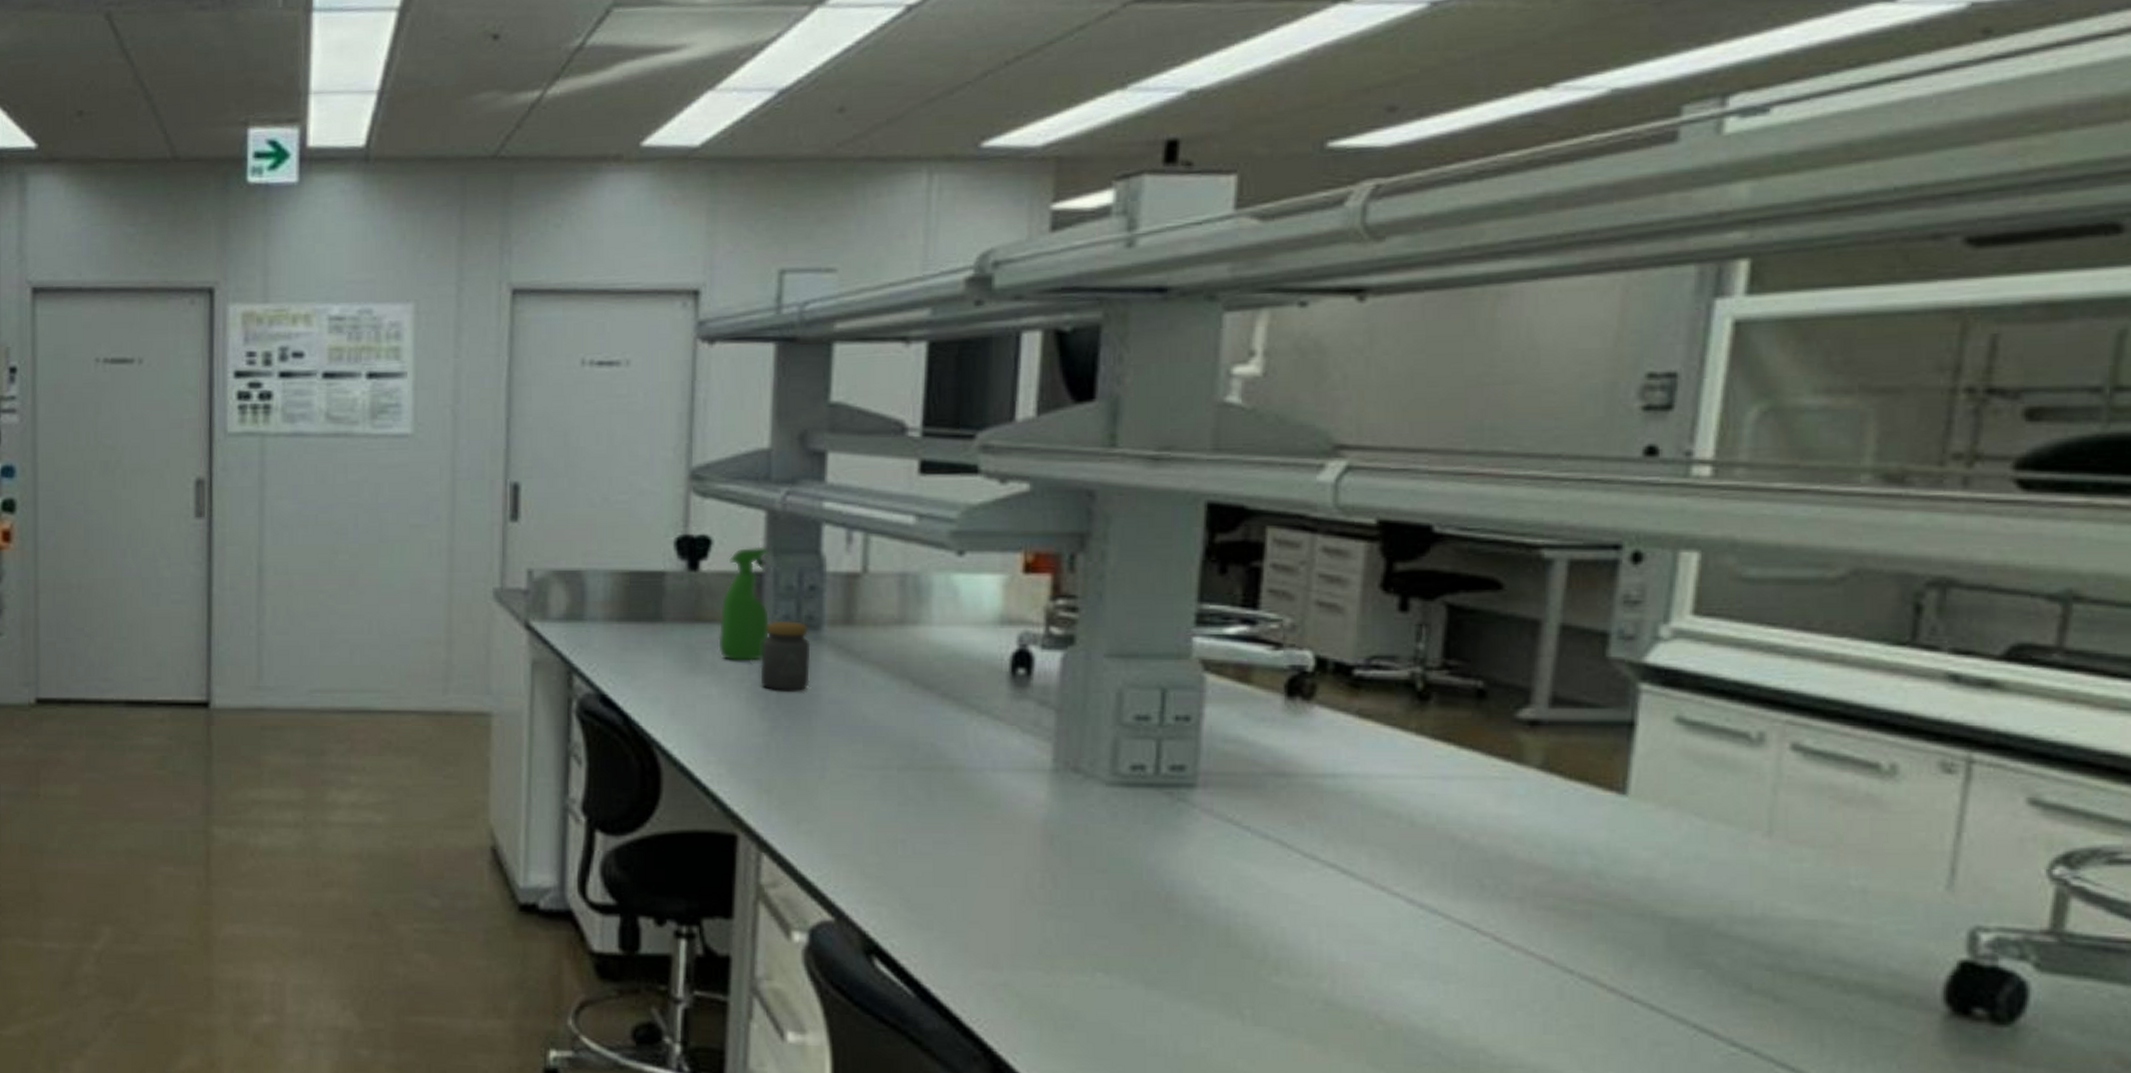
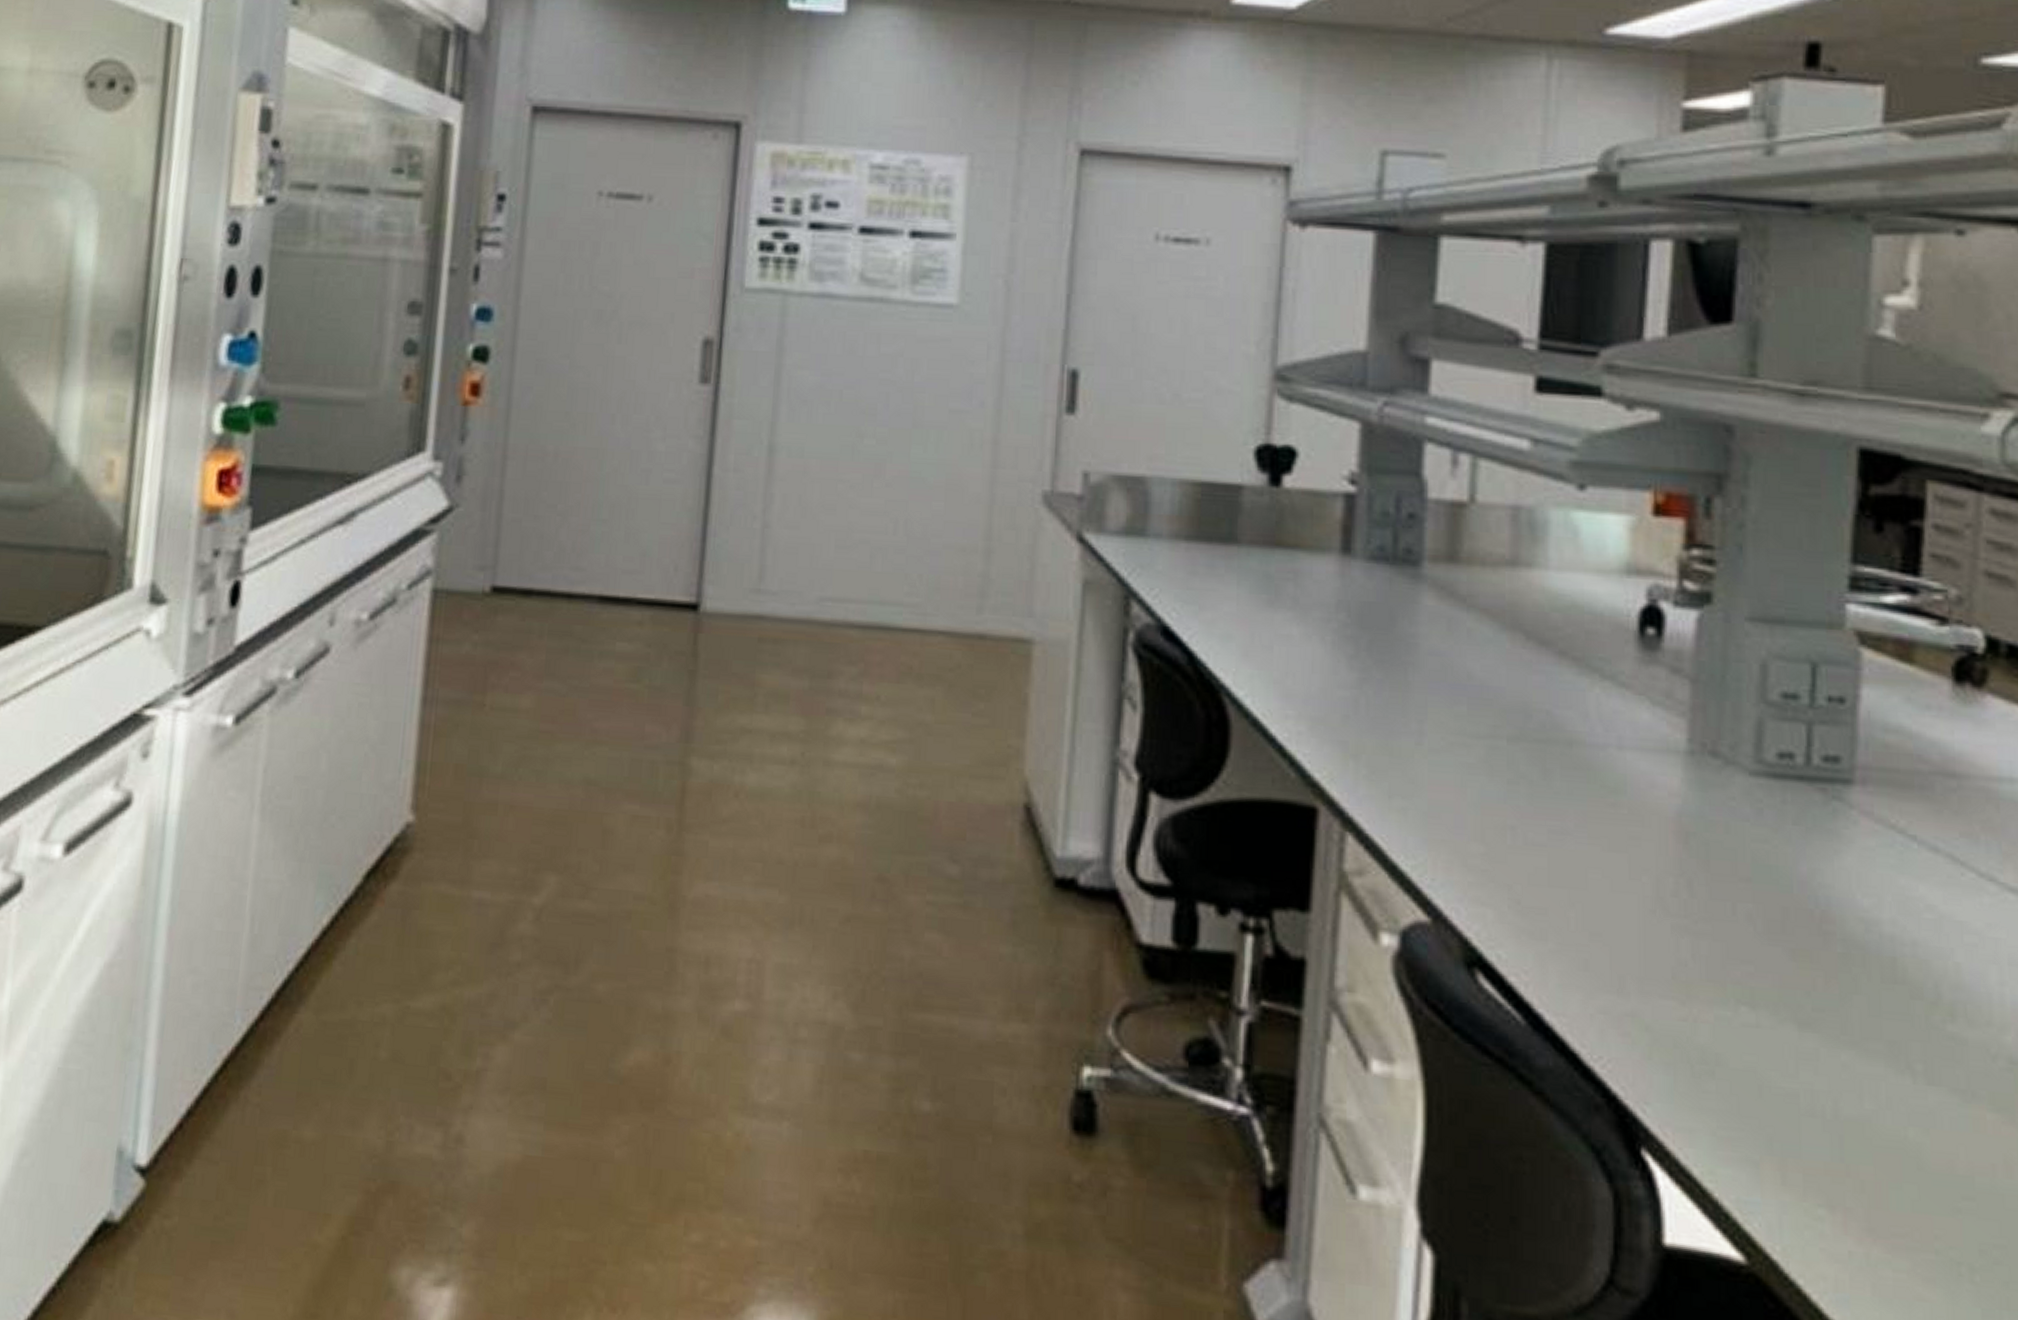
spray bottle: present [718,546,770,661] -> none [1301,462,1363,599]
jar: present [760,620,811,691] -> none [1349,551,1408,638]

